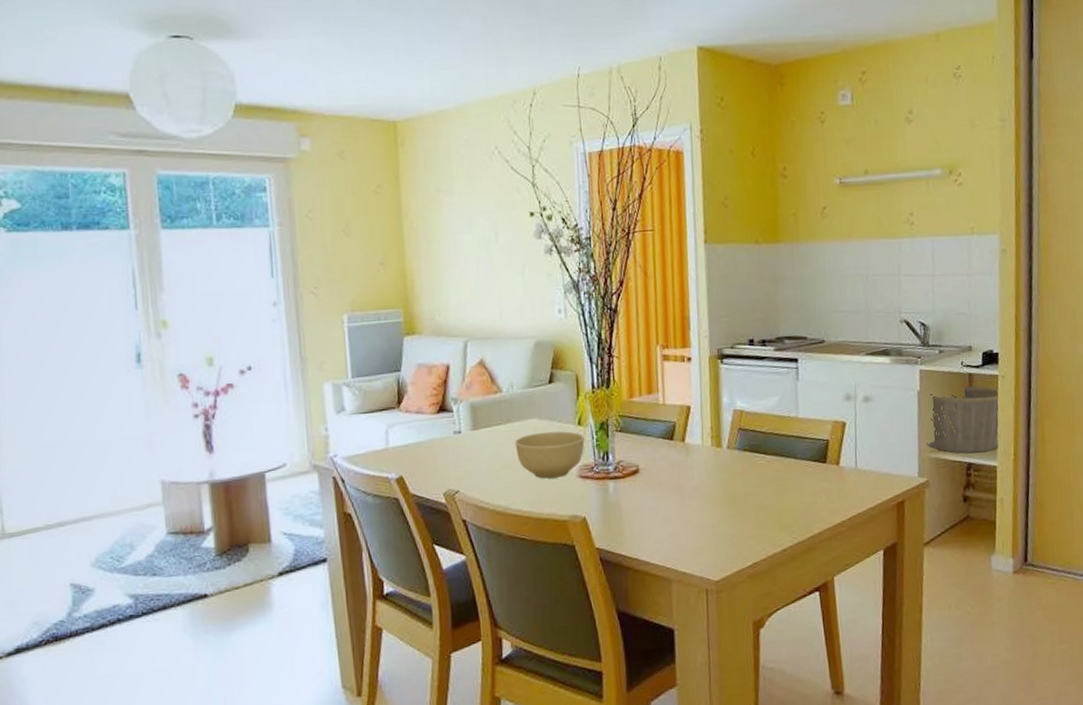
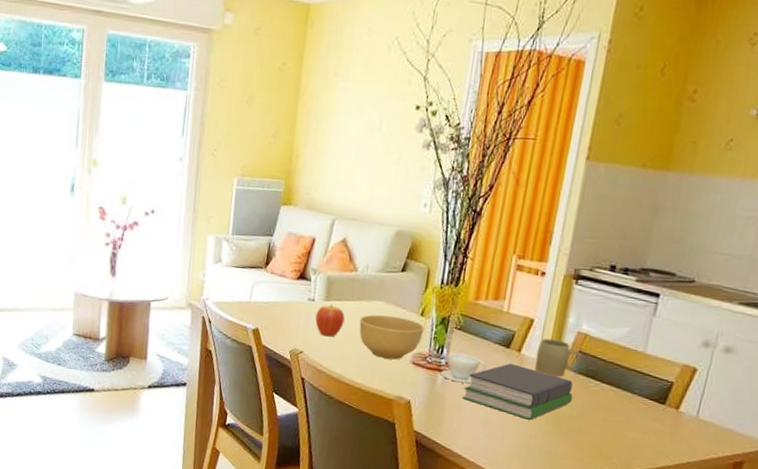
fruit: none [465,433,499,469] -> present [315,304,345,337]
teacup: none [611,455,655,487] -> present [440,352,486,384]
book: none [637,454,744,508] -> present [462,363,573,420]
mug: none [700,421,742,459] -> present [535,338,581,377]

